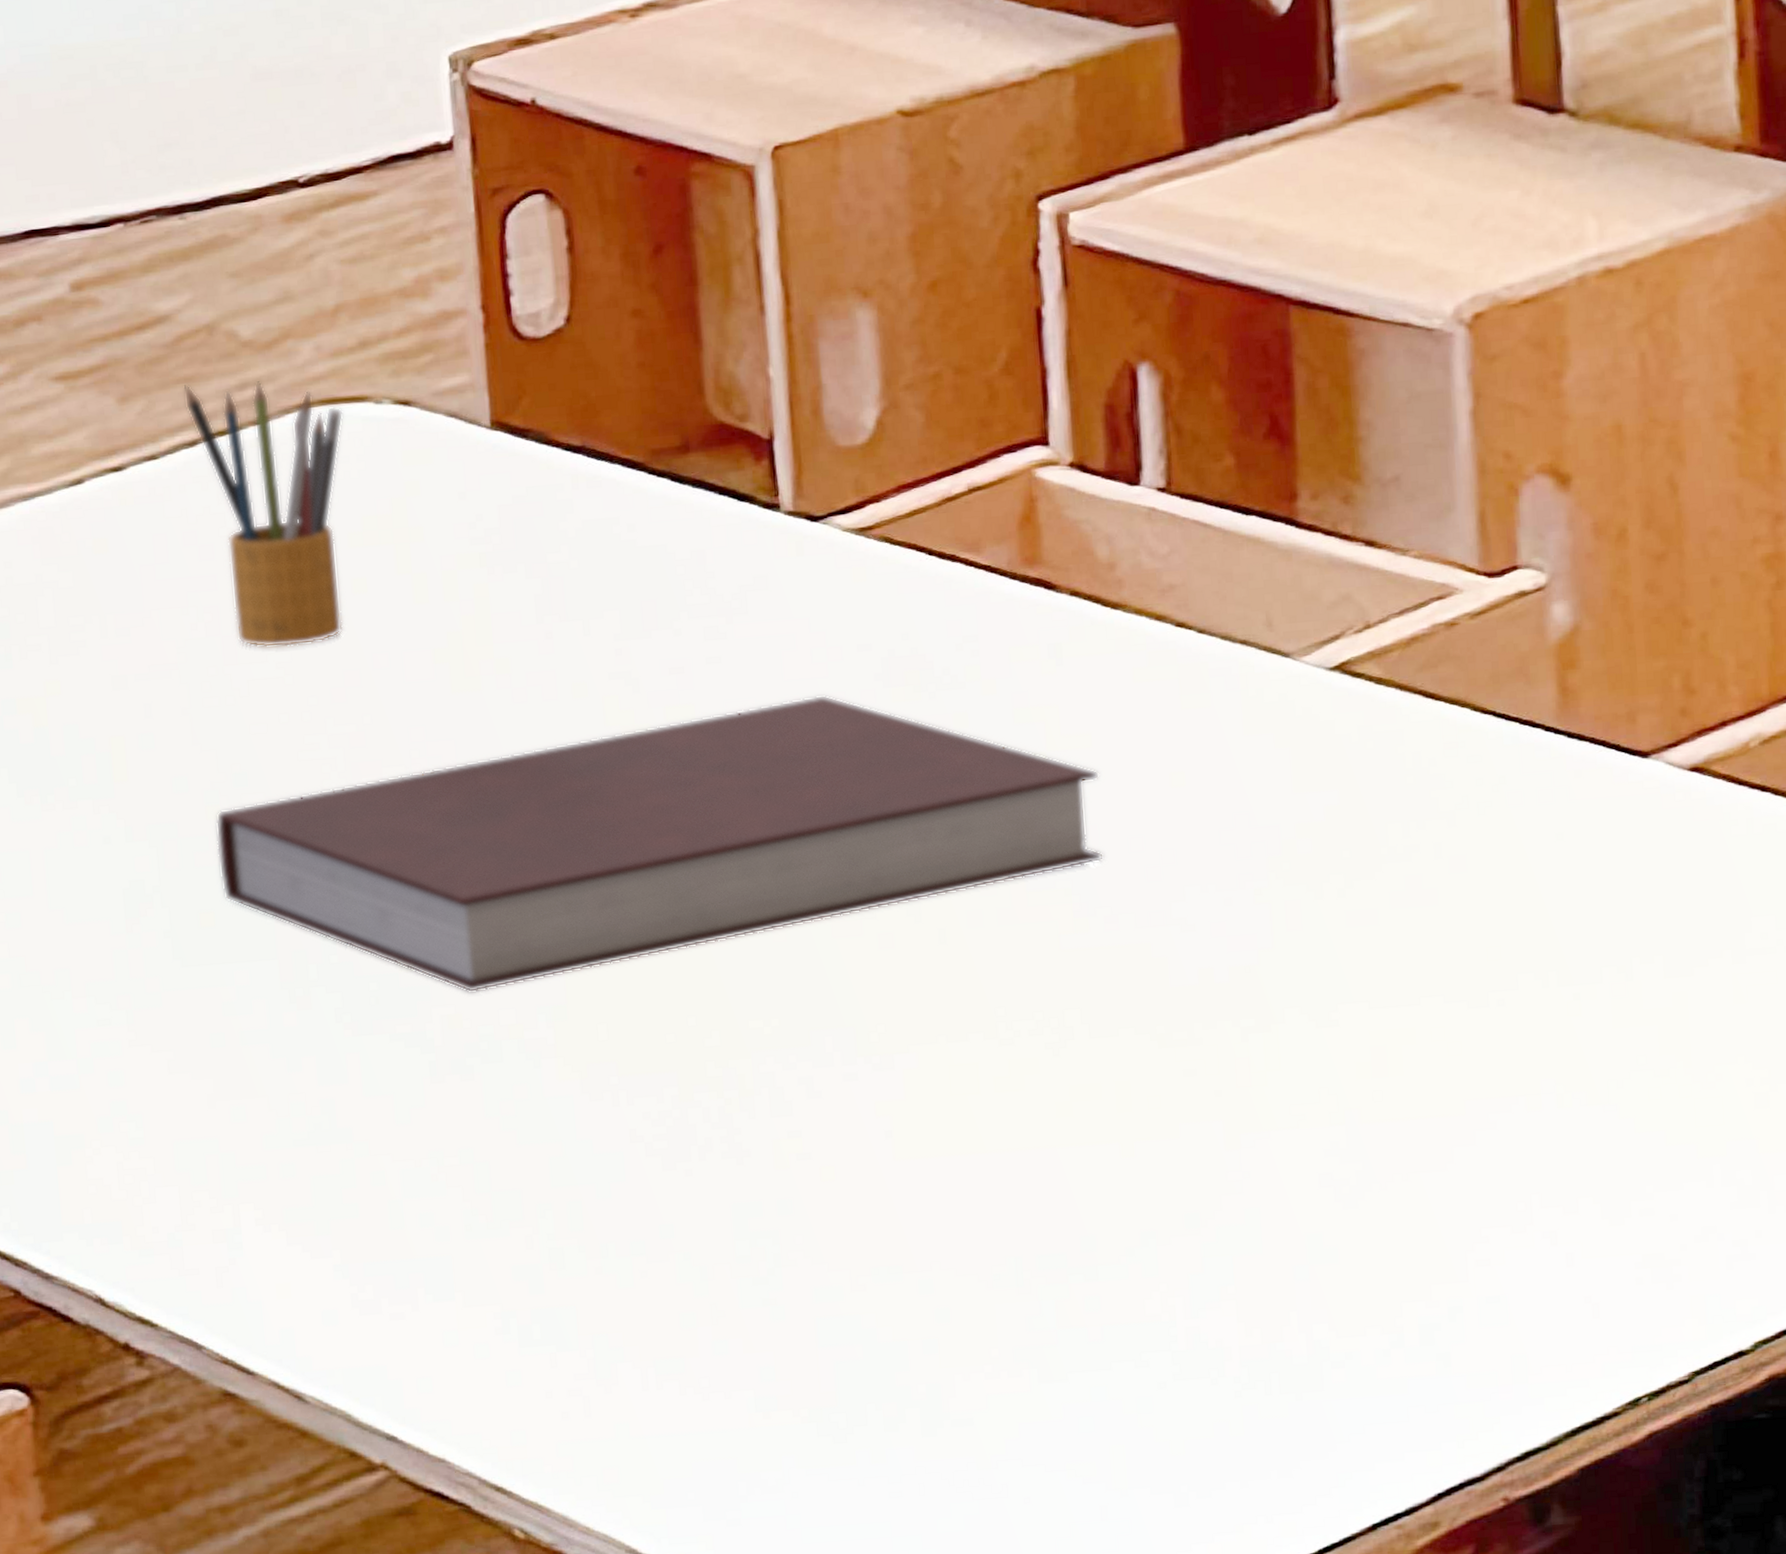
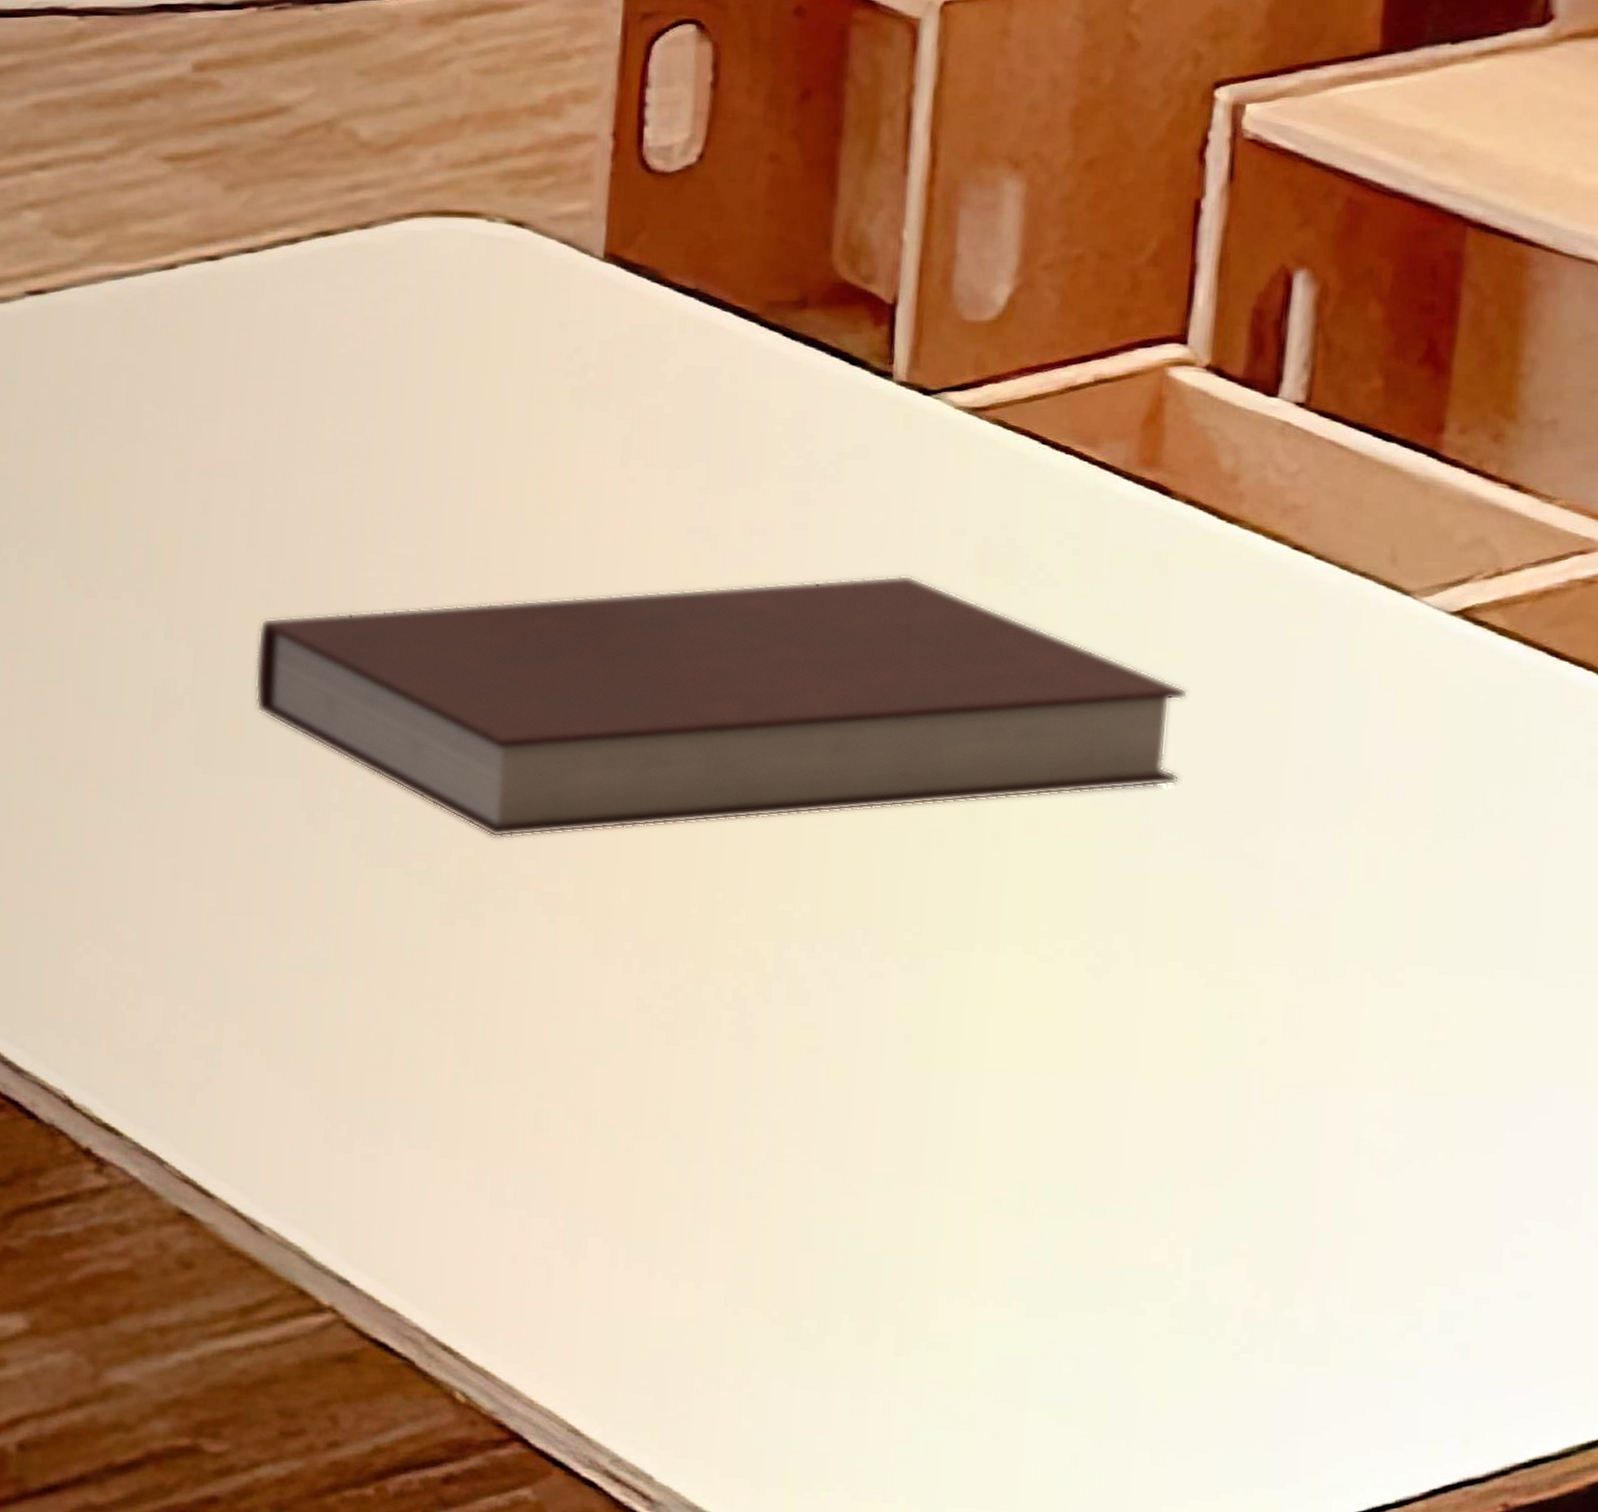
pencil box: present [183,381,344,648] -> none [292,180,454,460]

